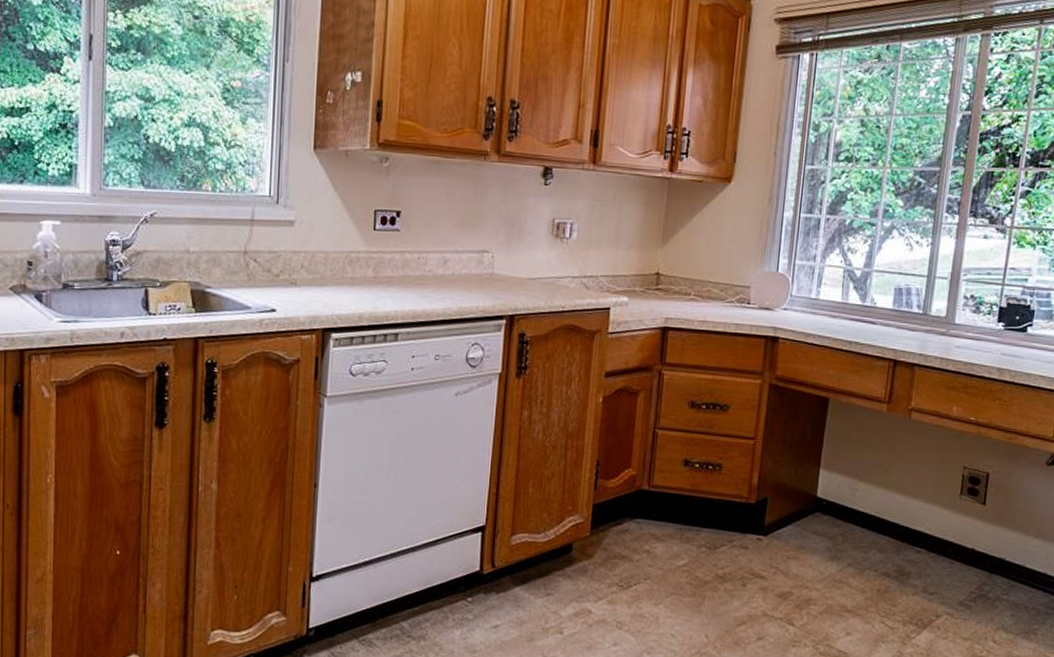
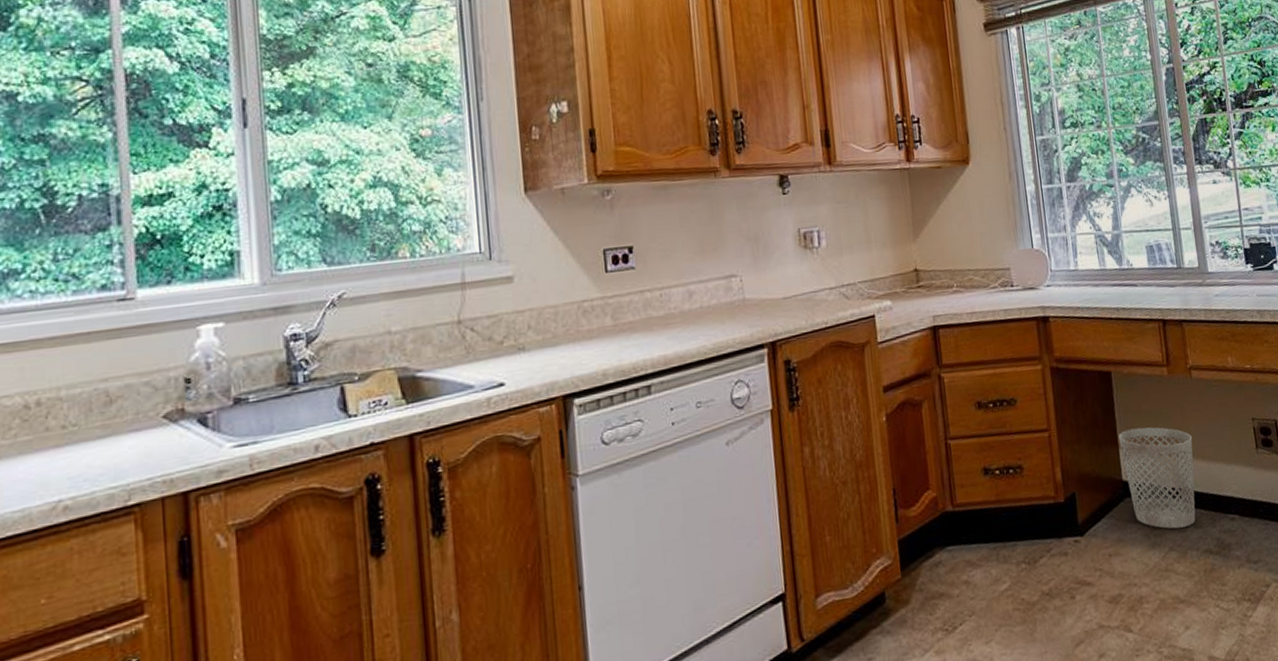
wastebasket: none [821,453,897,549] -> present [1118,427,1196,529]

